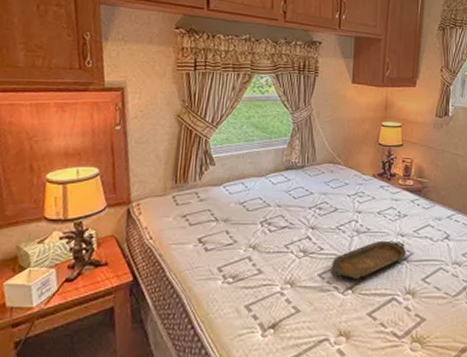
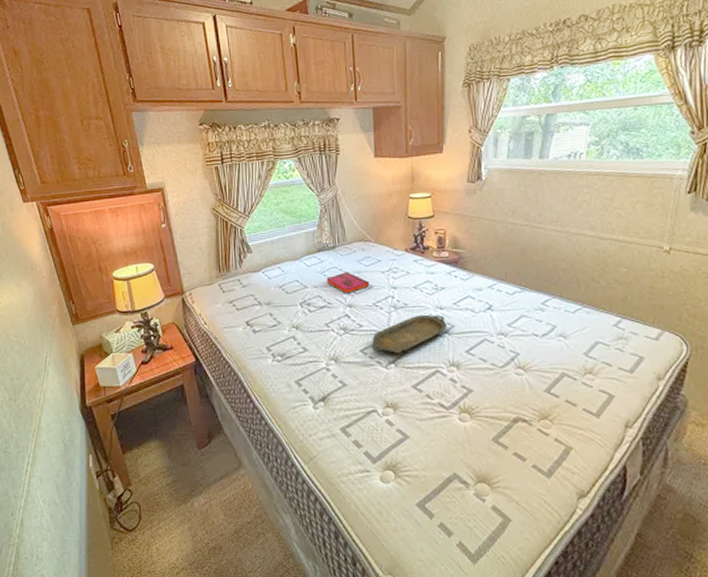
hardback book: none [290,192,335,215] -> present [326,272,370,294]

